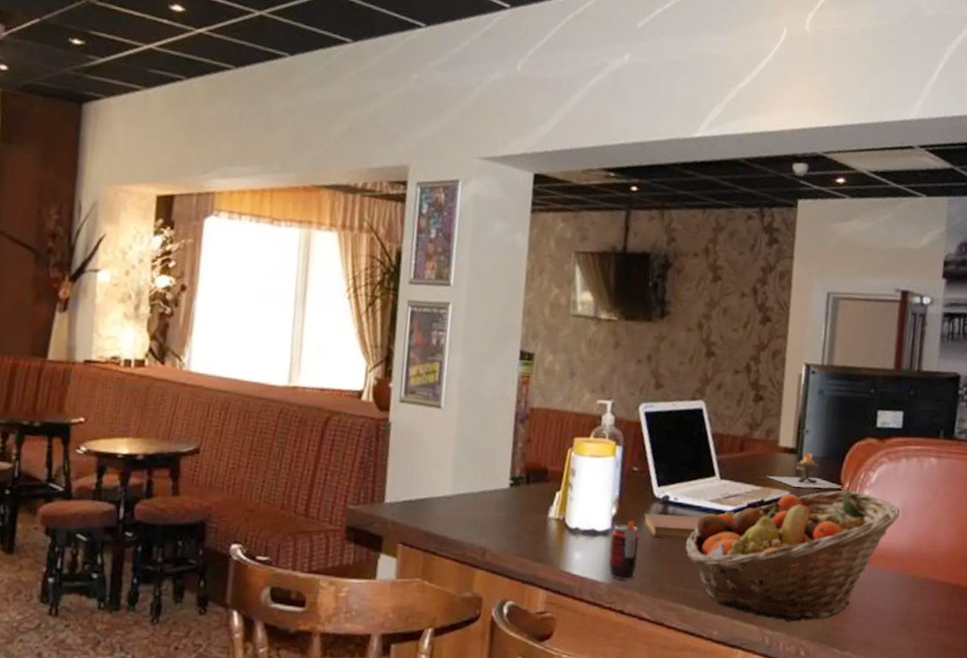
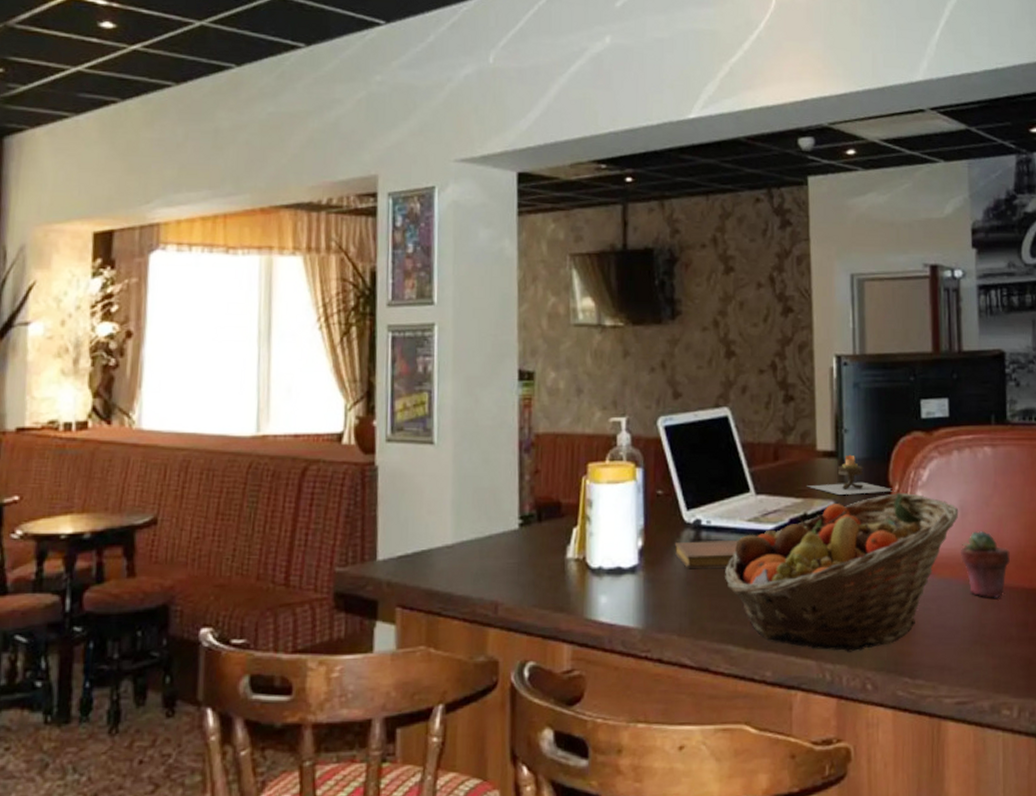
beverage can: present [608,519,640,580] -> none [638,551,673,622]
potted succulent: none [897,530,942,590] -> present [961,530,1010,598]

